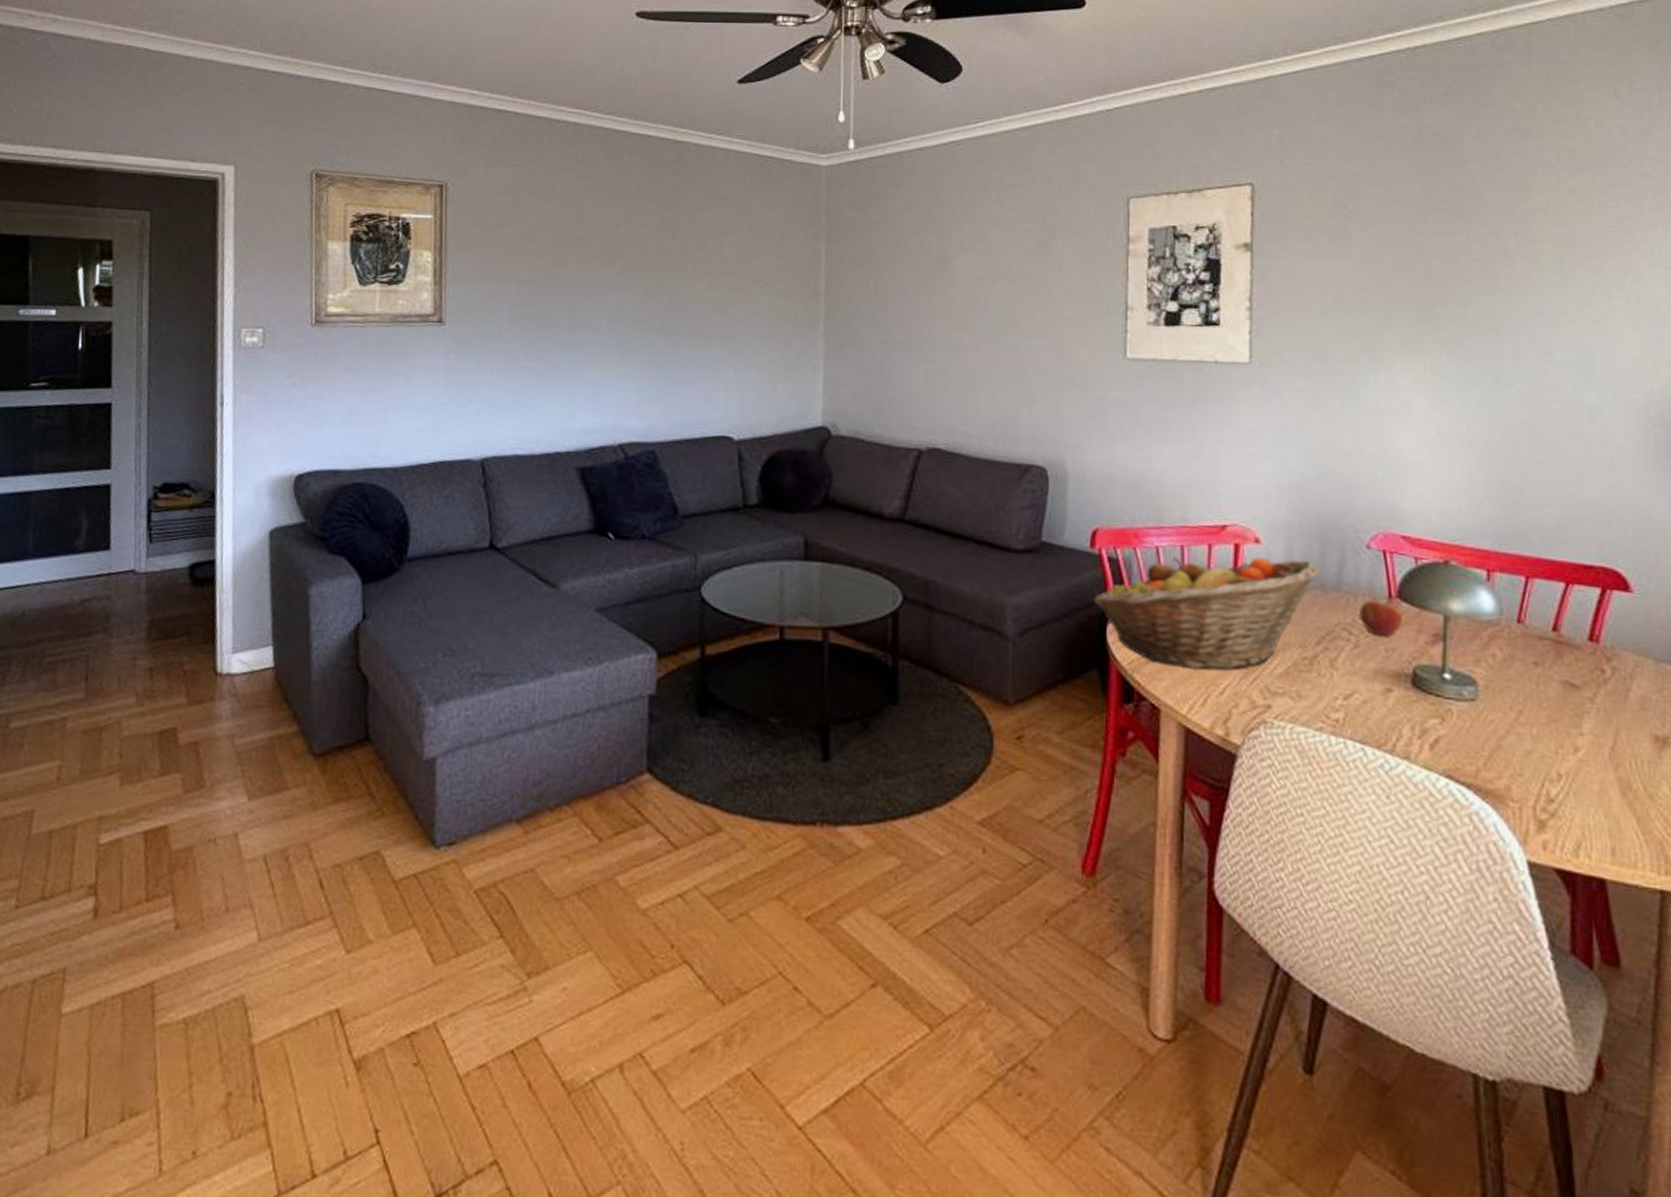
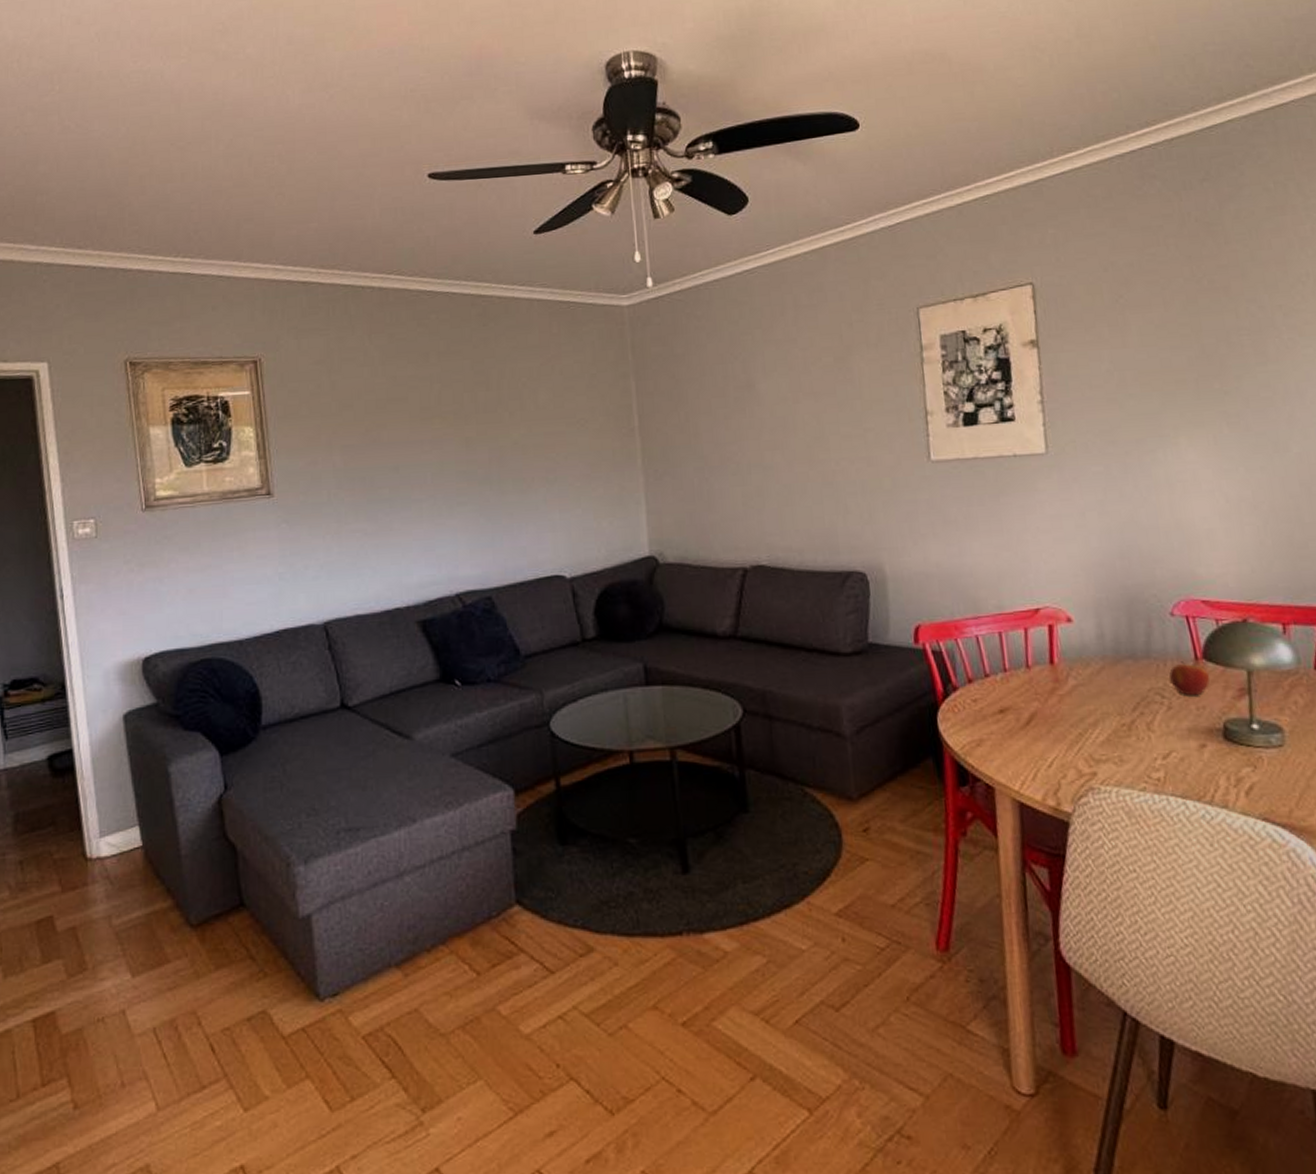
fruit basket: present [1094,557,1320,669] -> none [922,634,1130,746]

